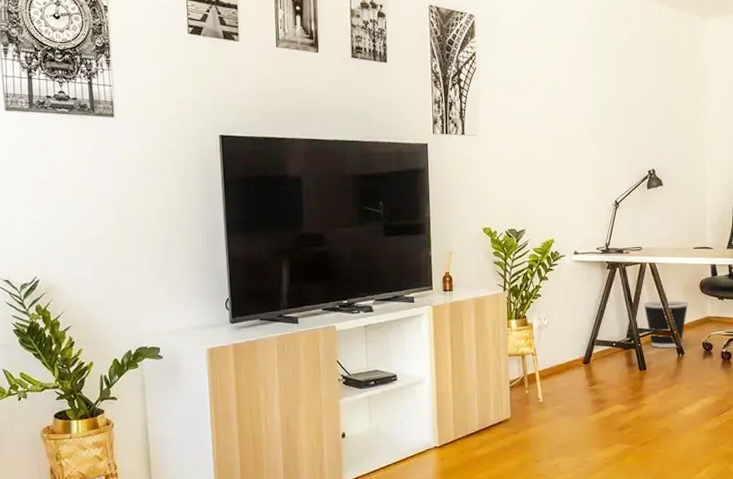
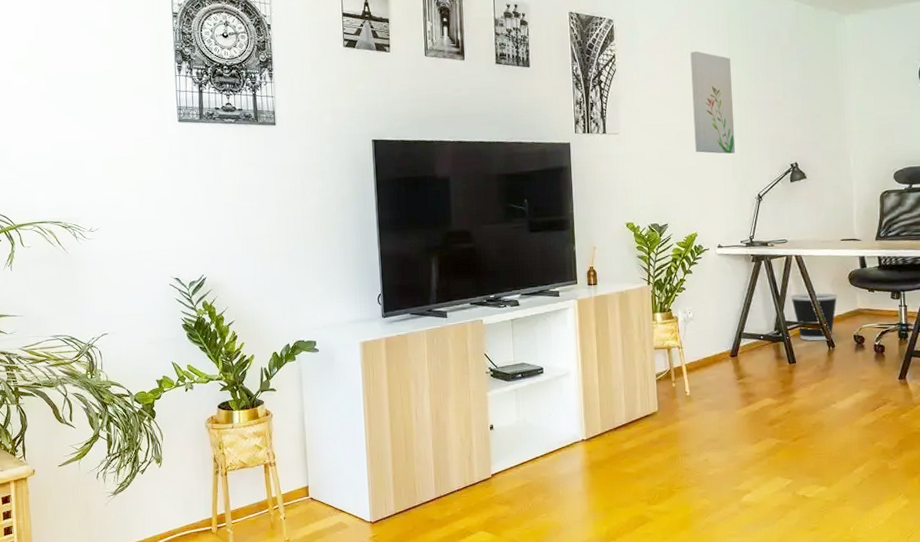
wall art: none [552,51,595,159] -> present [690,51,736,154]

